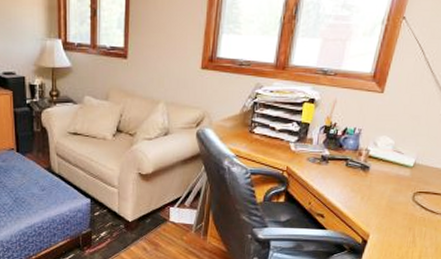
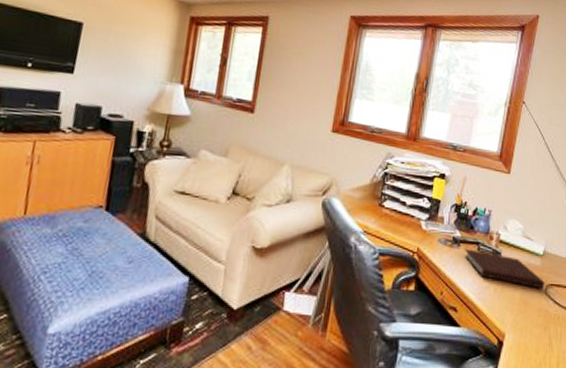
notebook: none [332,165,413,196] -> present [464,248,545,289]

